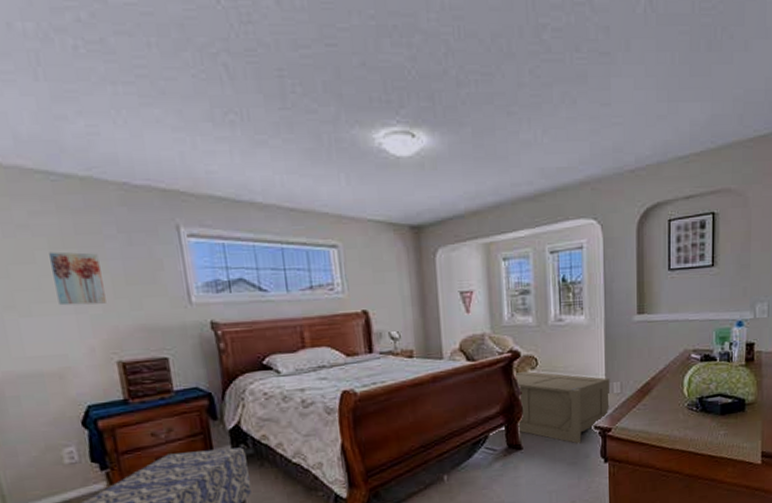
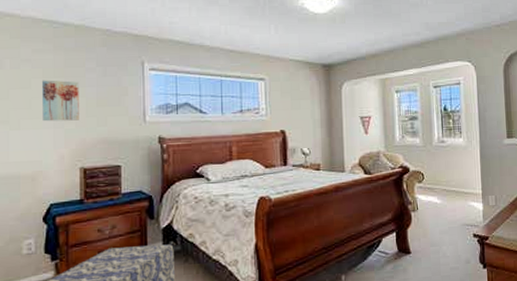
storage cabinet: present [513,371,611,444] -> none [403,184,487,250]

